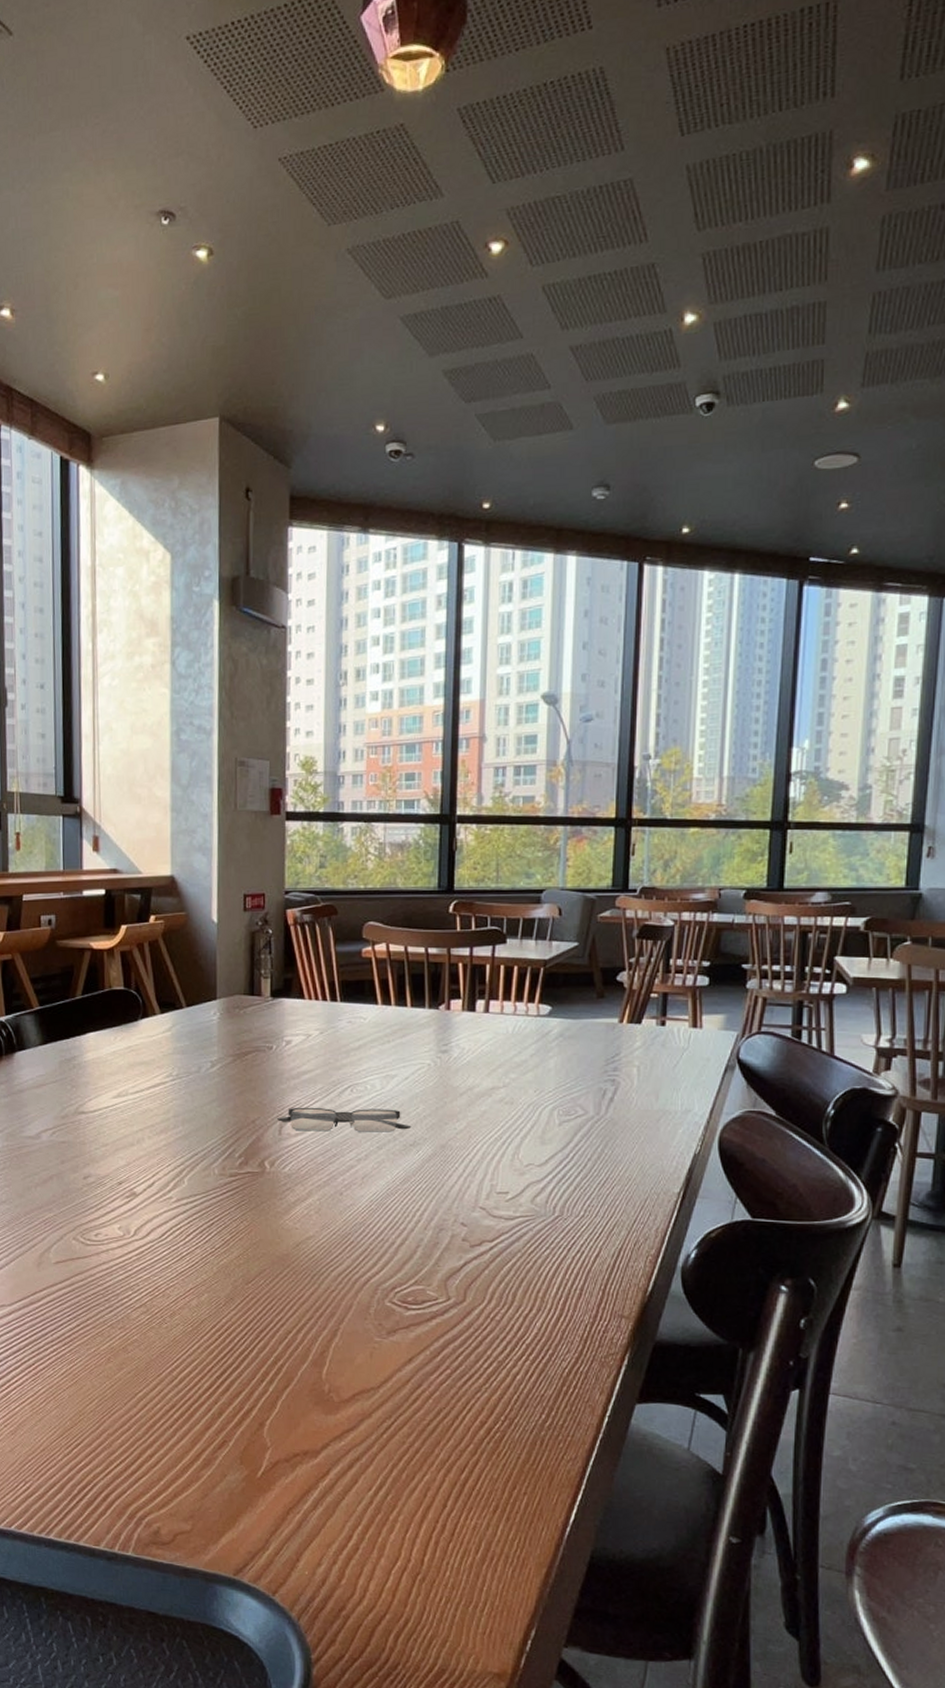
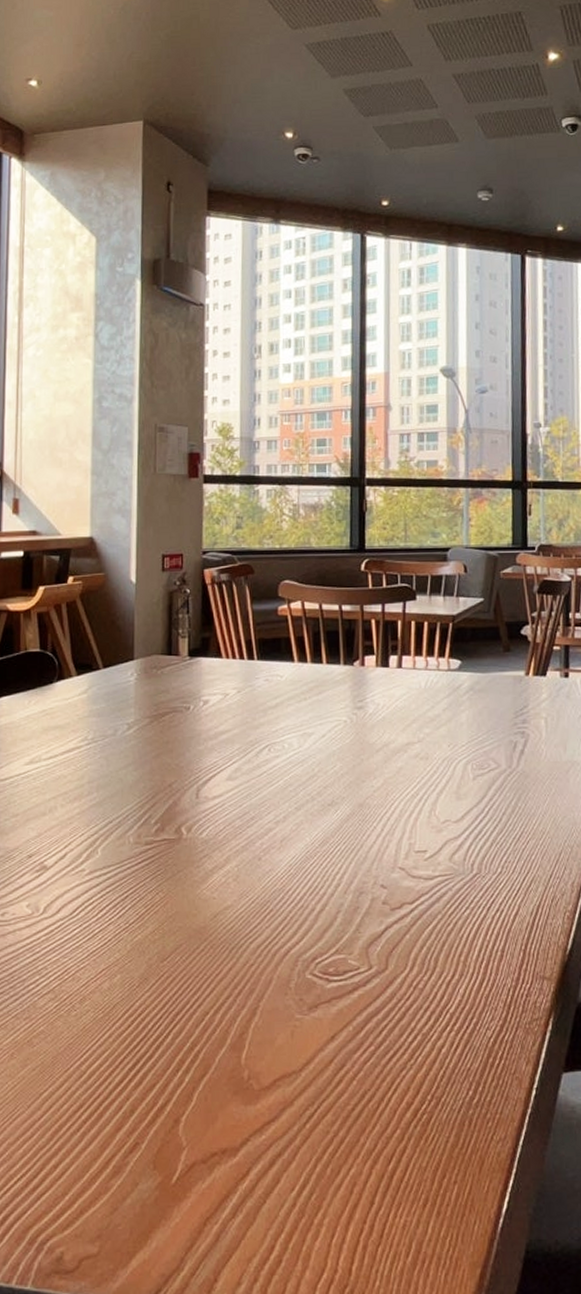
glasses: present [277,1107,412,1132] -> none [195,768,330,794]

